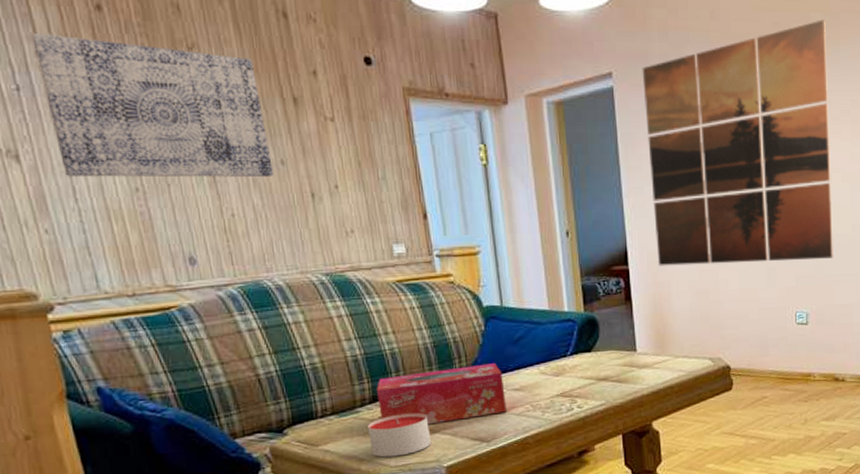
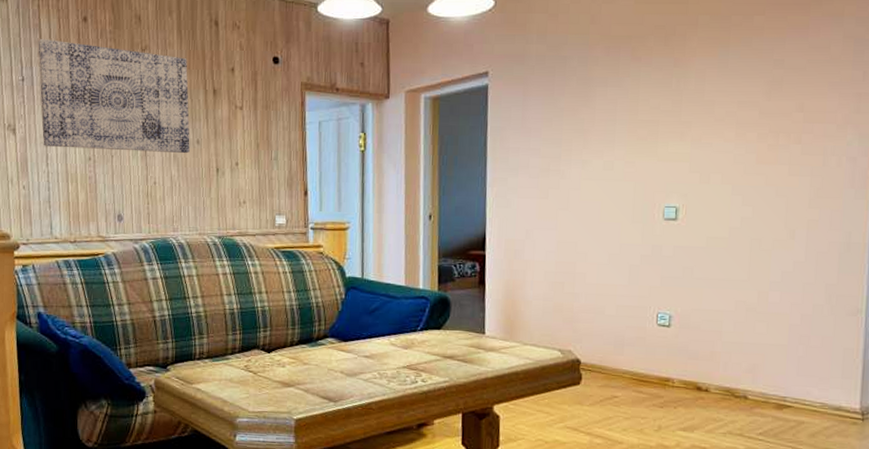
candle: present [368,413,431,458] -> none [234,365,286,403]
tissue box: present [376,363,507,425] -> none [245,329,356,379]
wall art: present [642,19,833,266] -> none [514,22,715,261]

